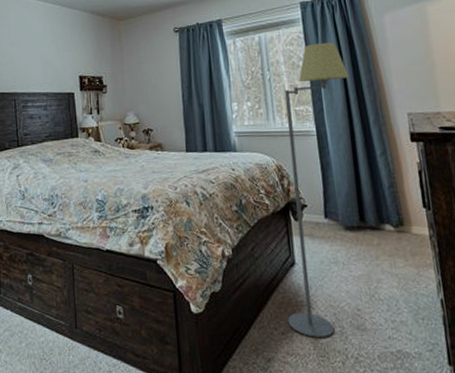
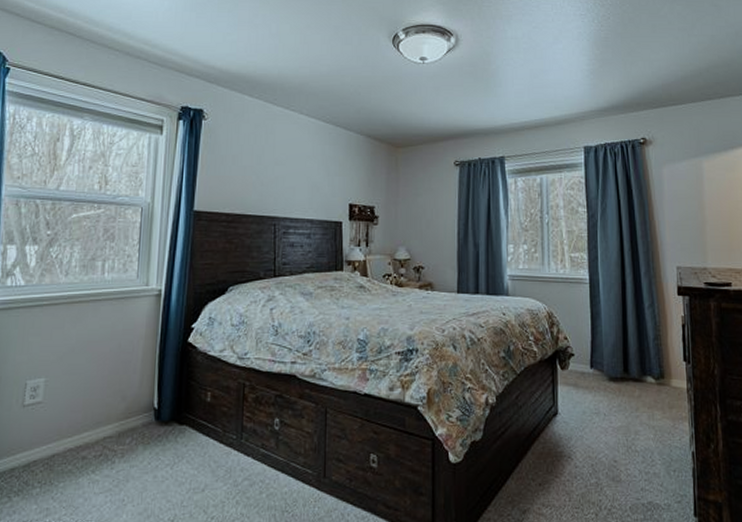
floor lamp: present [285,42,349,337] -> none [546,189,625,489]

